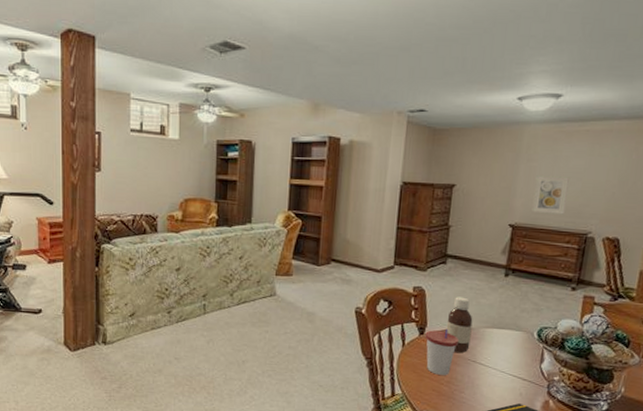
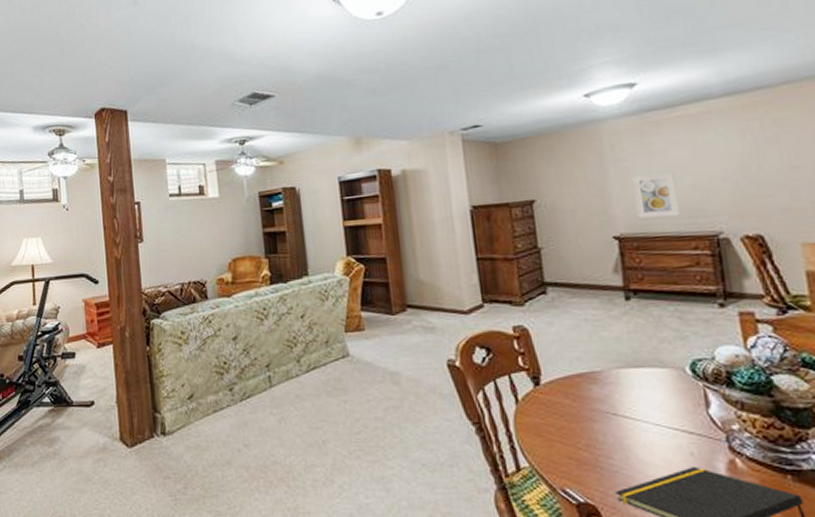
cup: present [425,328,458,376] -> none [541,374,588,438]
bottle: present [446,297,473,353] -> none [564,332,604,404]

